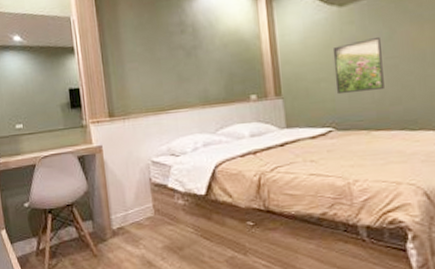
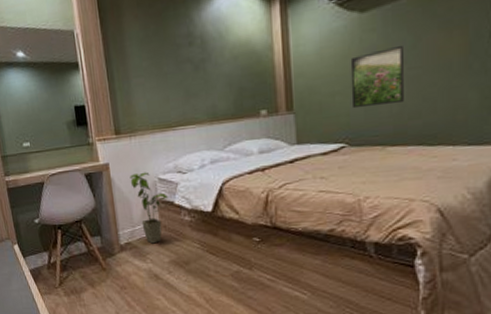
house plant: none [123,154,162,229] -> present [130,172,169,244]

